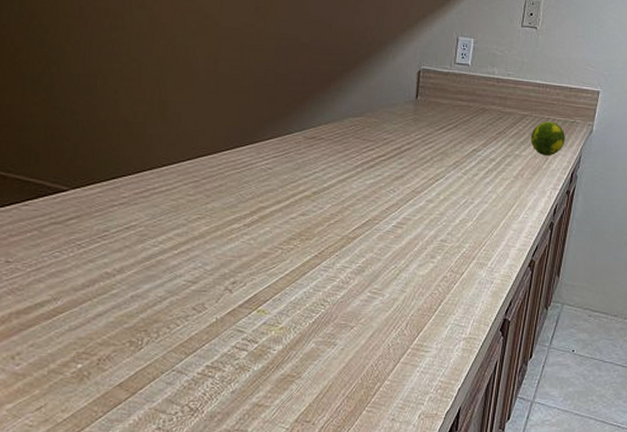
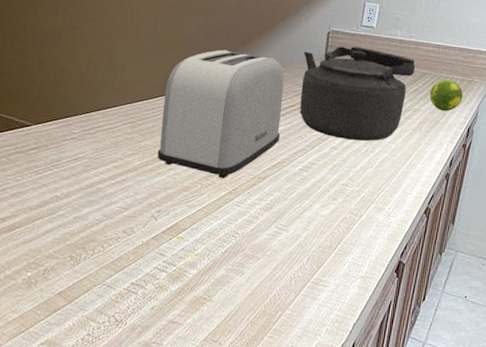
toaster: none [227,93,371,242] -> present [157,49,284,179]
kettle: none [391,87,515,192] -> present [300,46,416,141]

